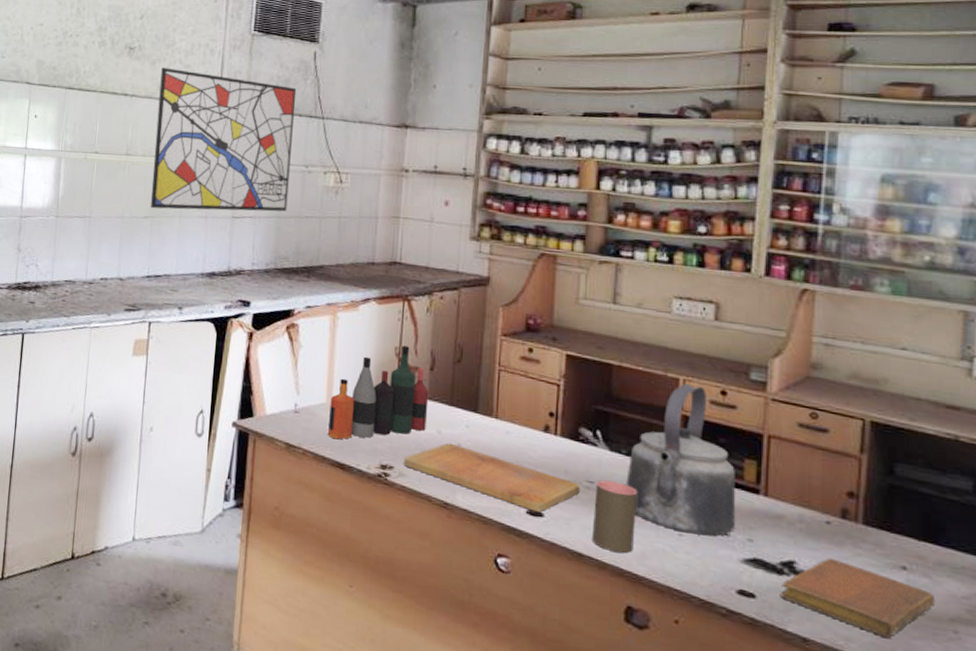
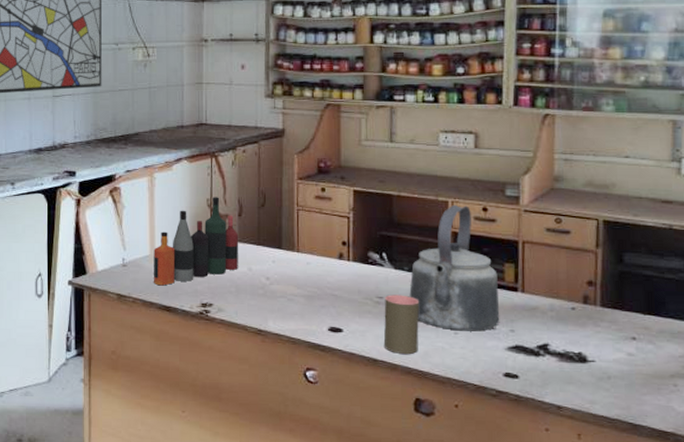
cutting board: present [404,443,581,513] -> none [221,278,372,328]
notebook: present [781,557,936,639] -> none [539,337,659,398]

